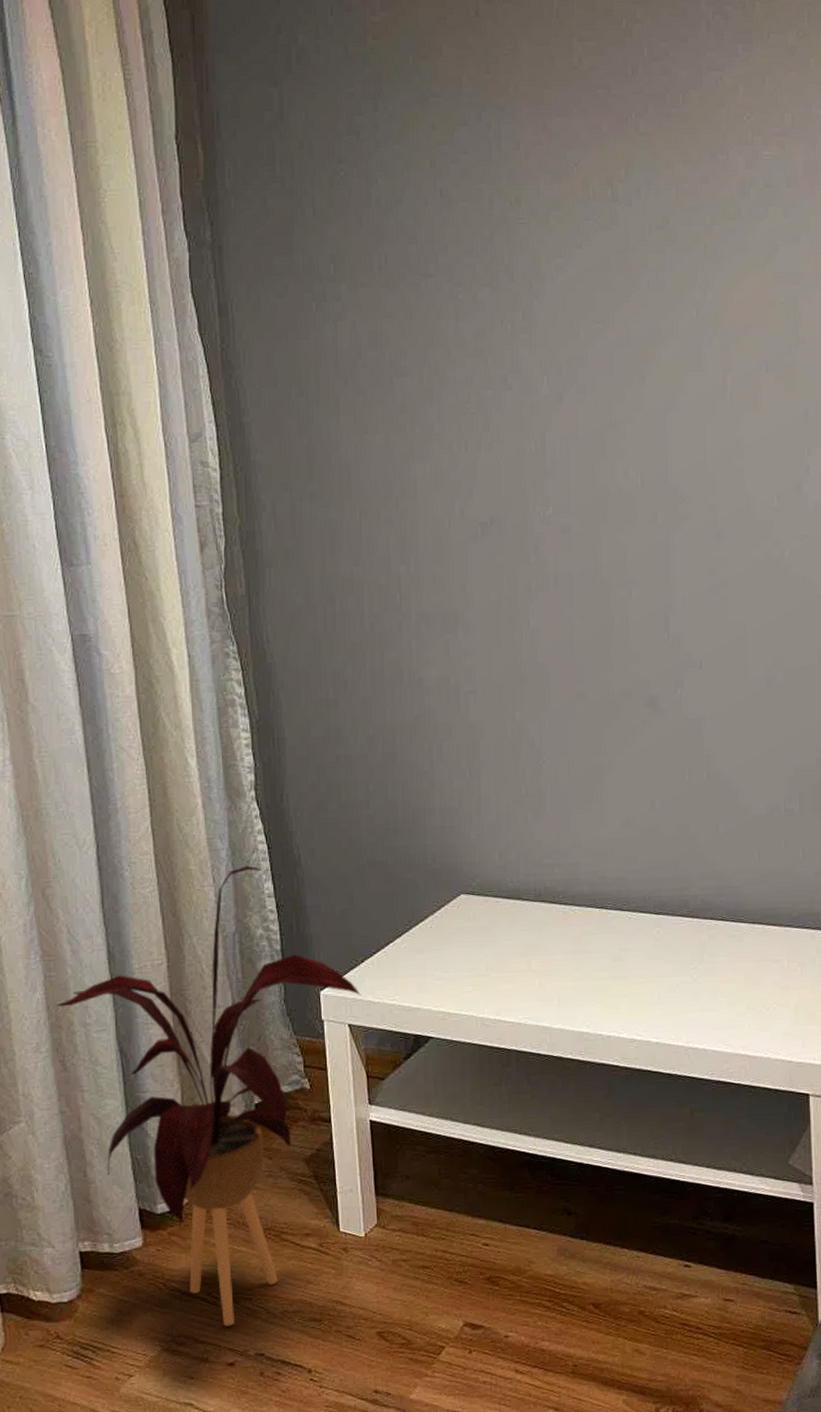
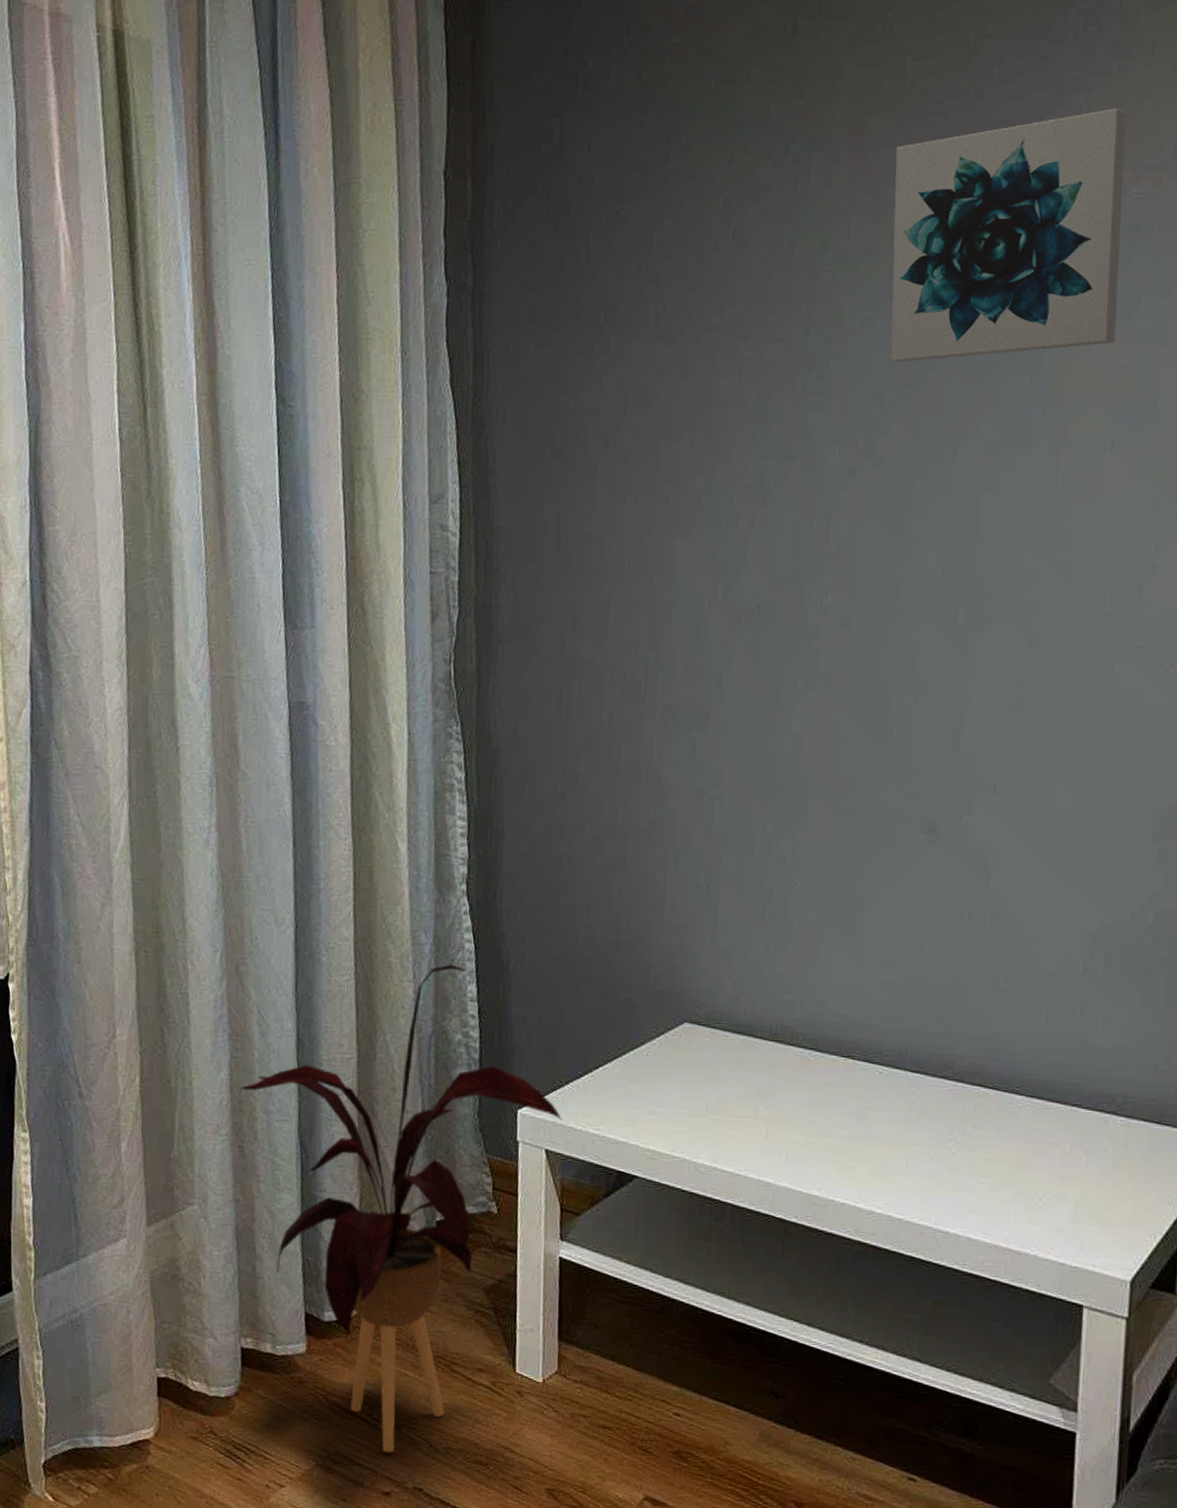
wall art: none [571,84,761,302] -> present [890,108,1126,362]

